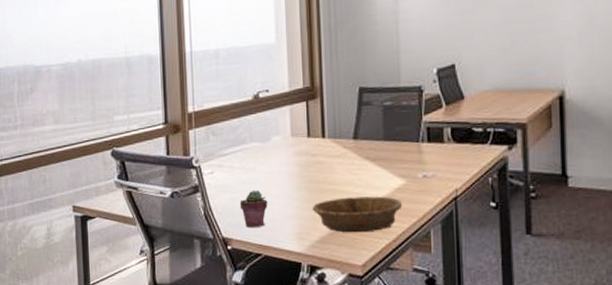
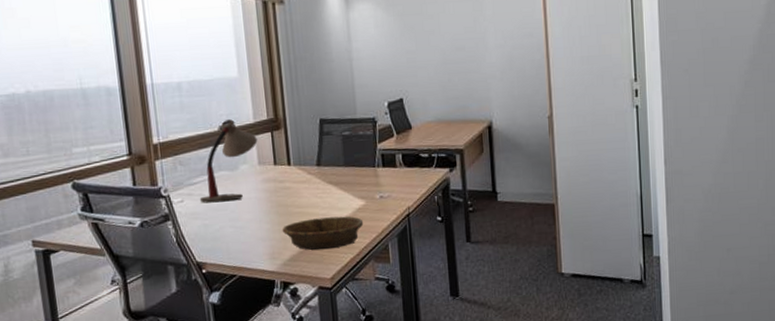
desk lamp: none [229,87,292,176] -> present [199,118,258,203]
potted succulent: present [239,190,268,227] -> none [211,215,240,251]

